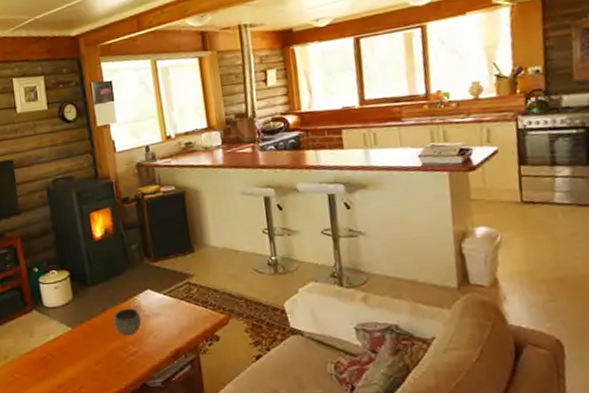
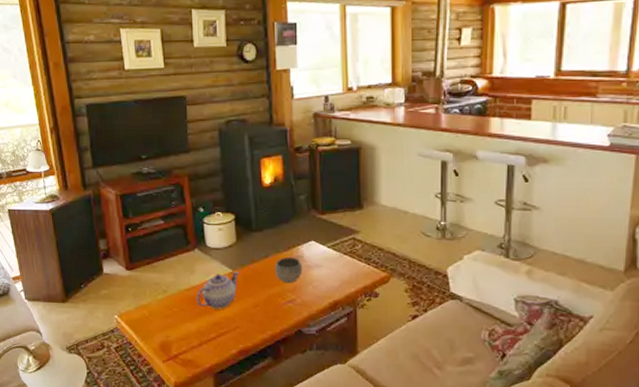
teapot: none [37,329,79,370] -> present [196,272,240,309]

